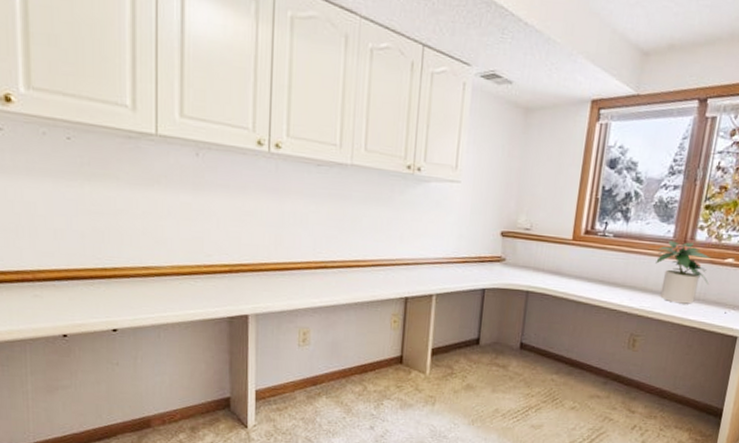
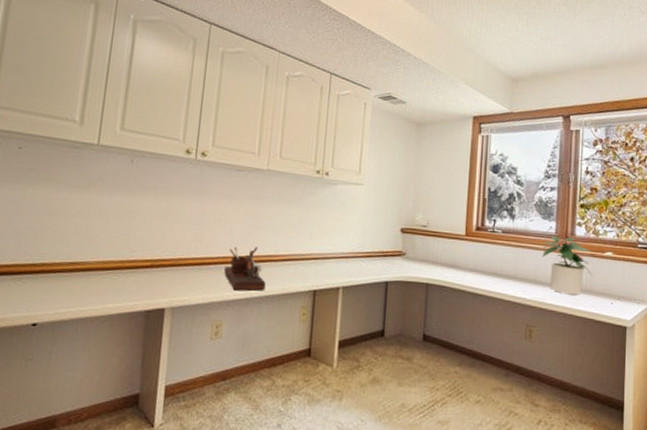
desk organizer: none [309,251,354,298] -> present [224,247,266,291]

